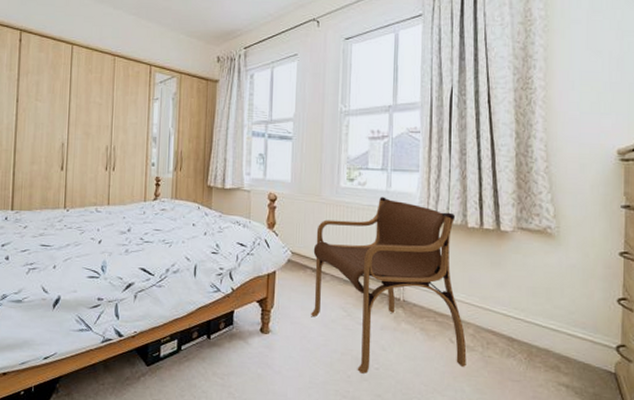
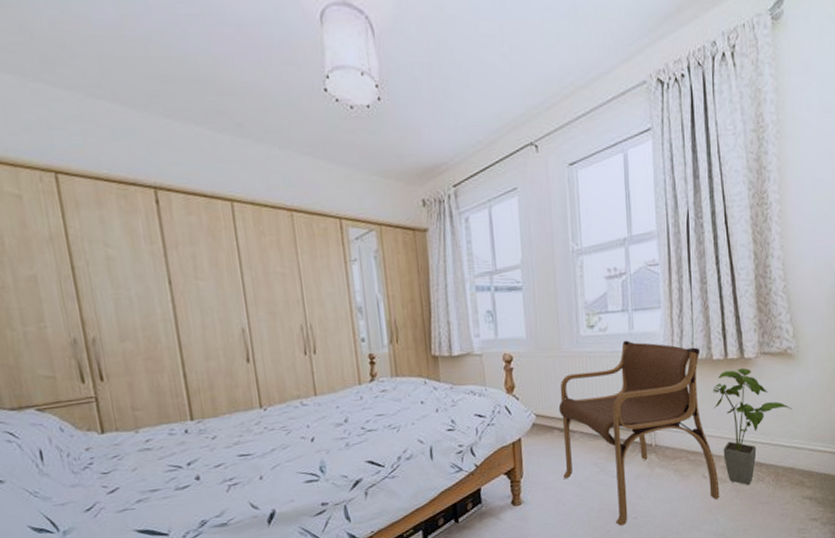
house plant: none [465,239,550,359] -> present [712,367,792,486]

